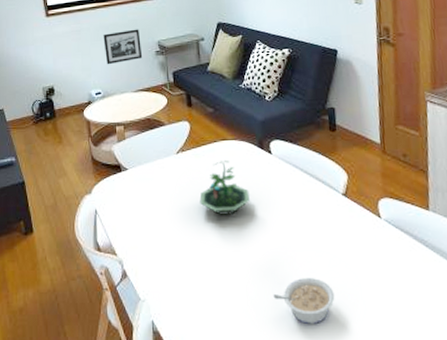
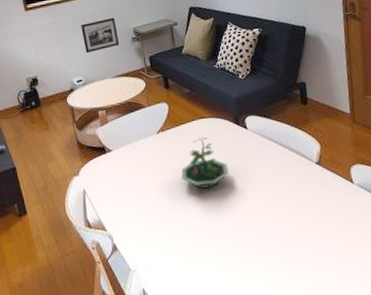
legume: present [273,278,335,325] -> none [255,242,313,285]

